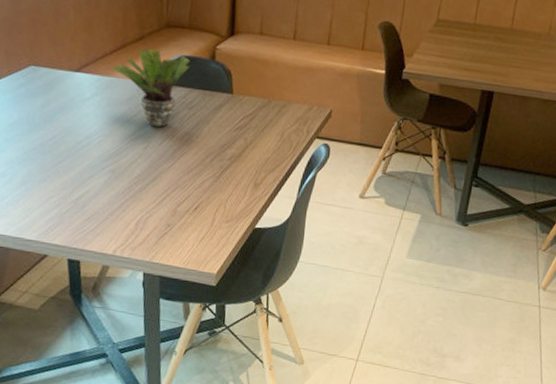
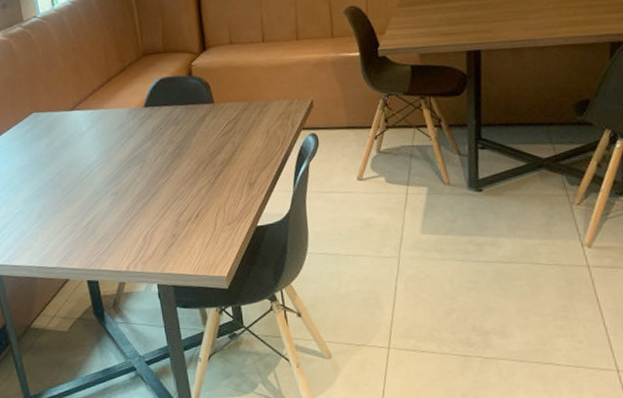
potted plant: present [111,49,190,128] -> none [101,77,170,147]

